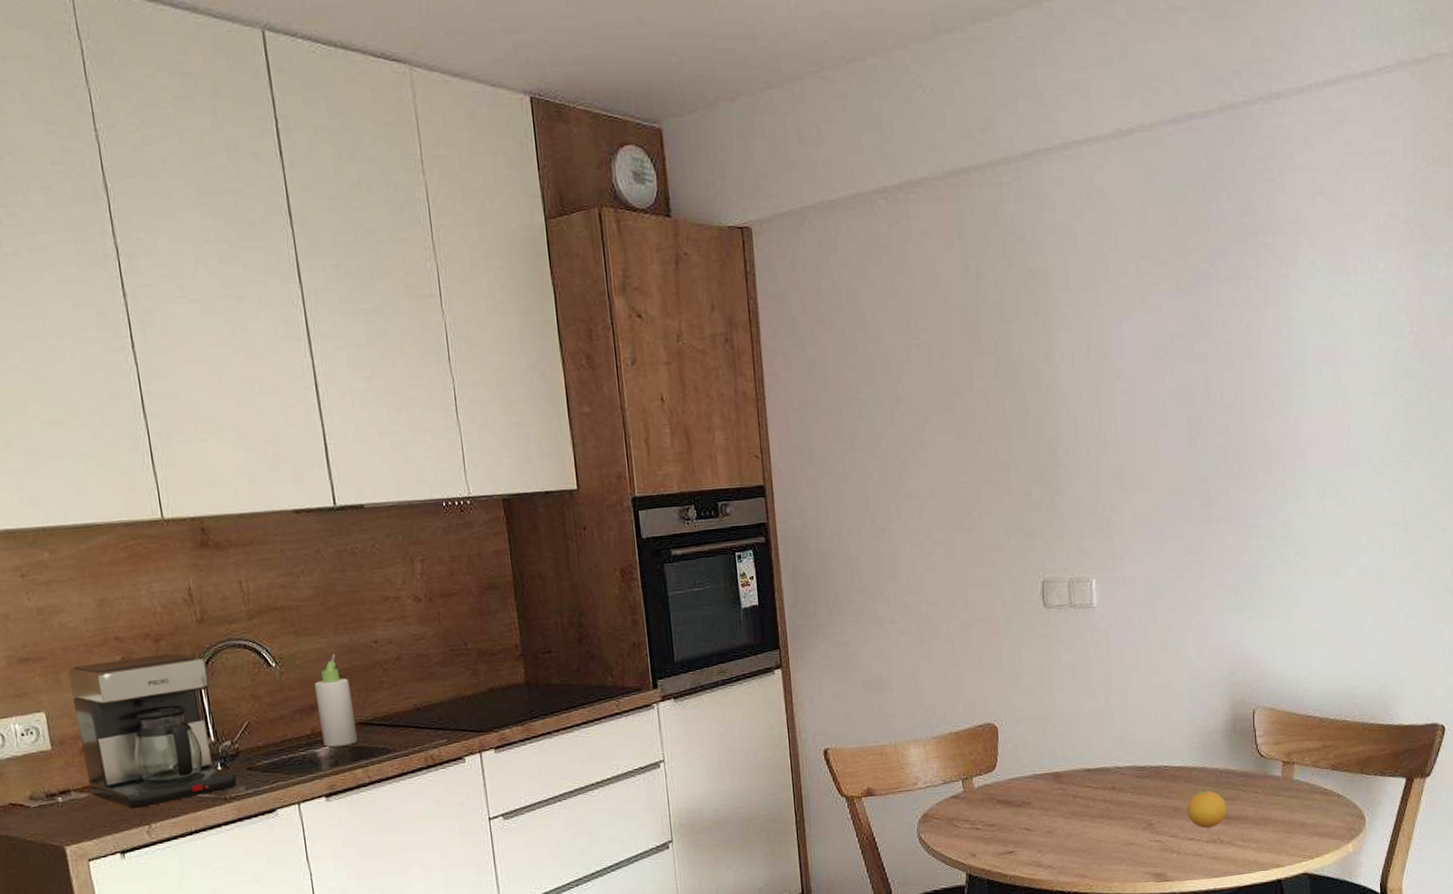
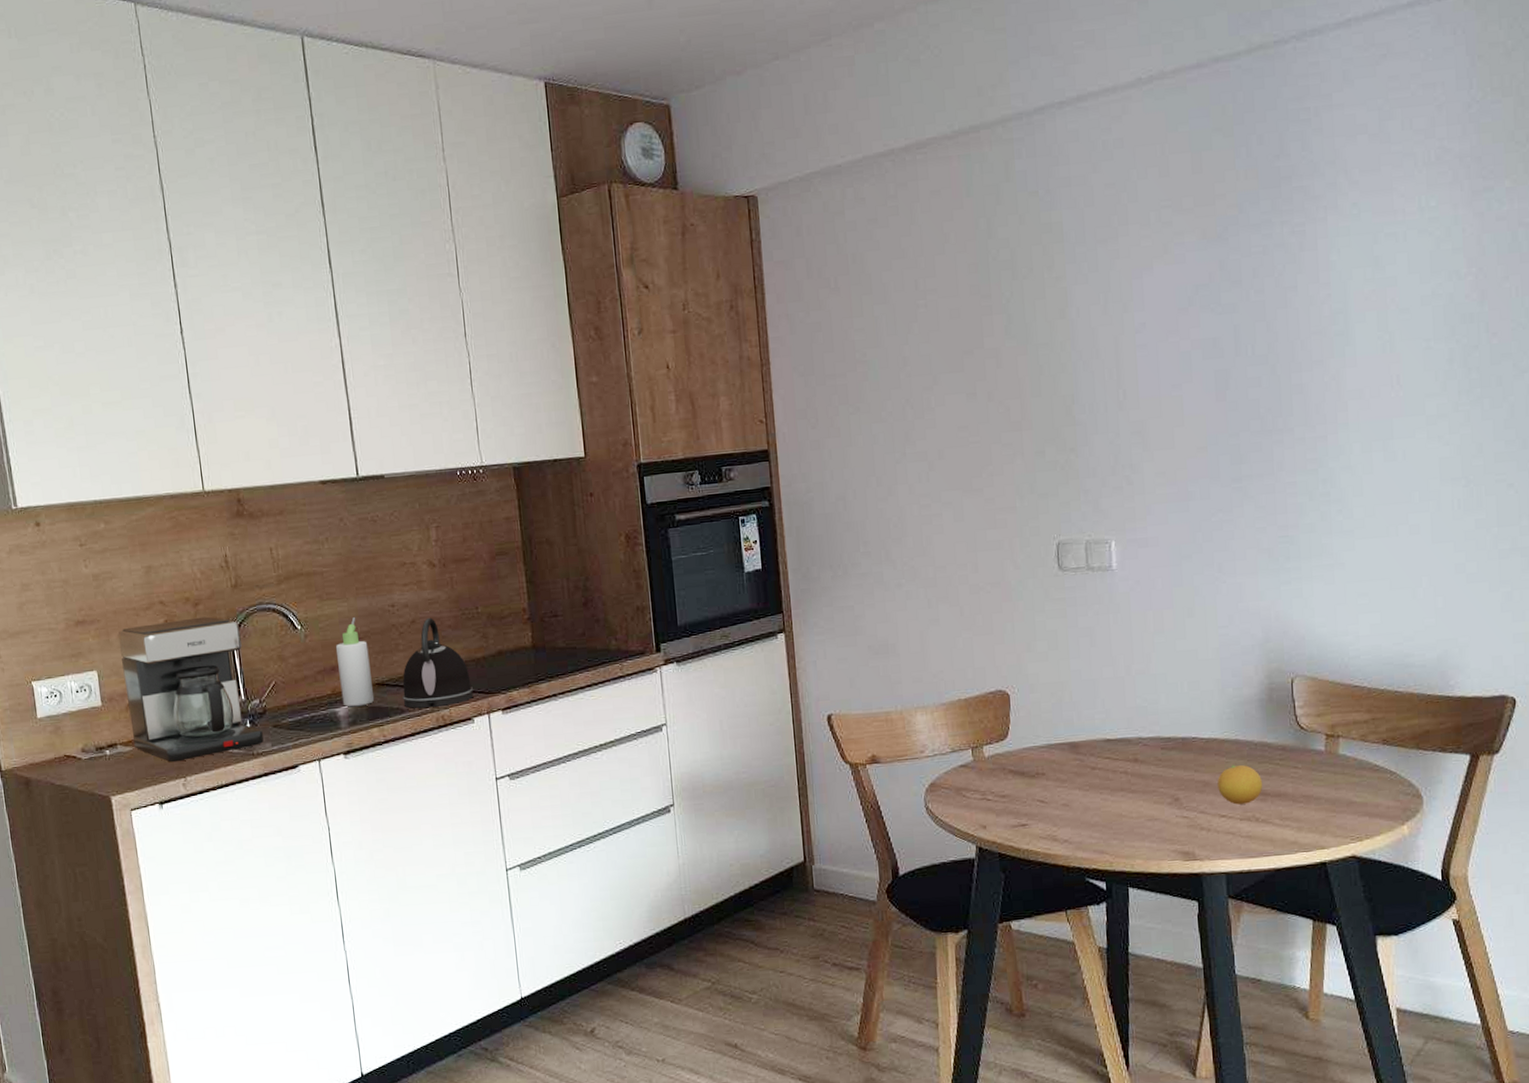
kettle: none [388,654,464,748] -> present [402,617,474,709]

